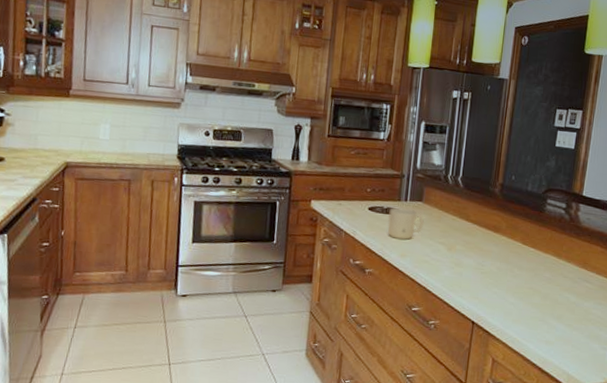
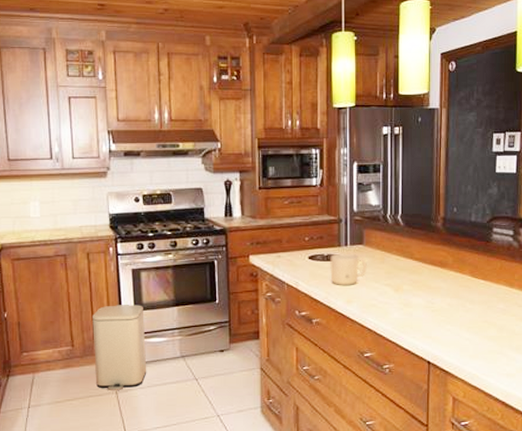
pedal bin: none [145,234,201,320] -> present [91,305,147,390]

